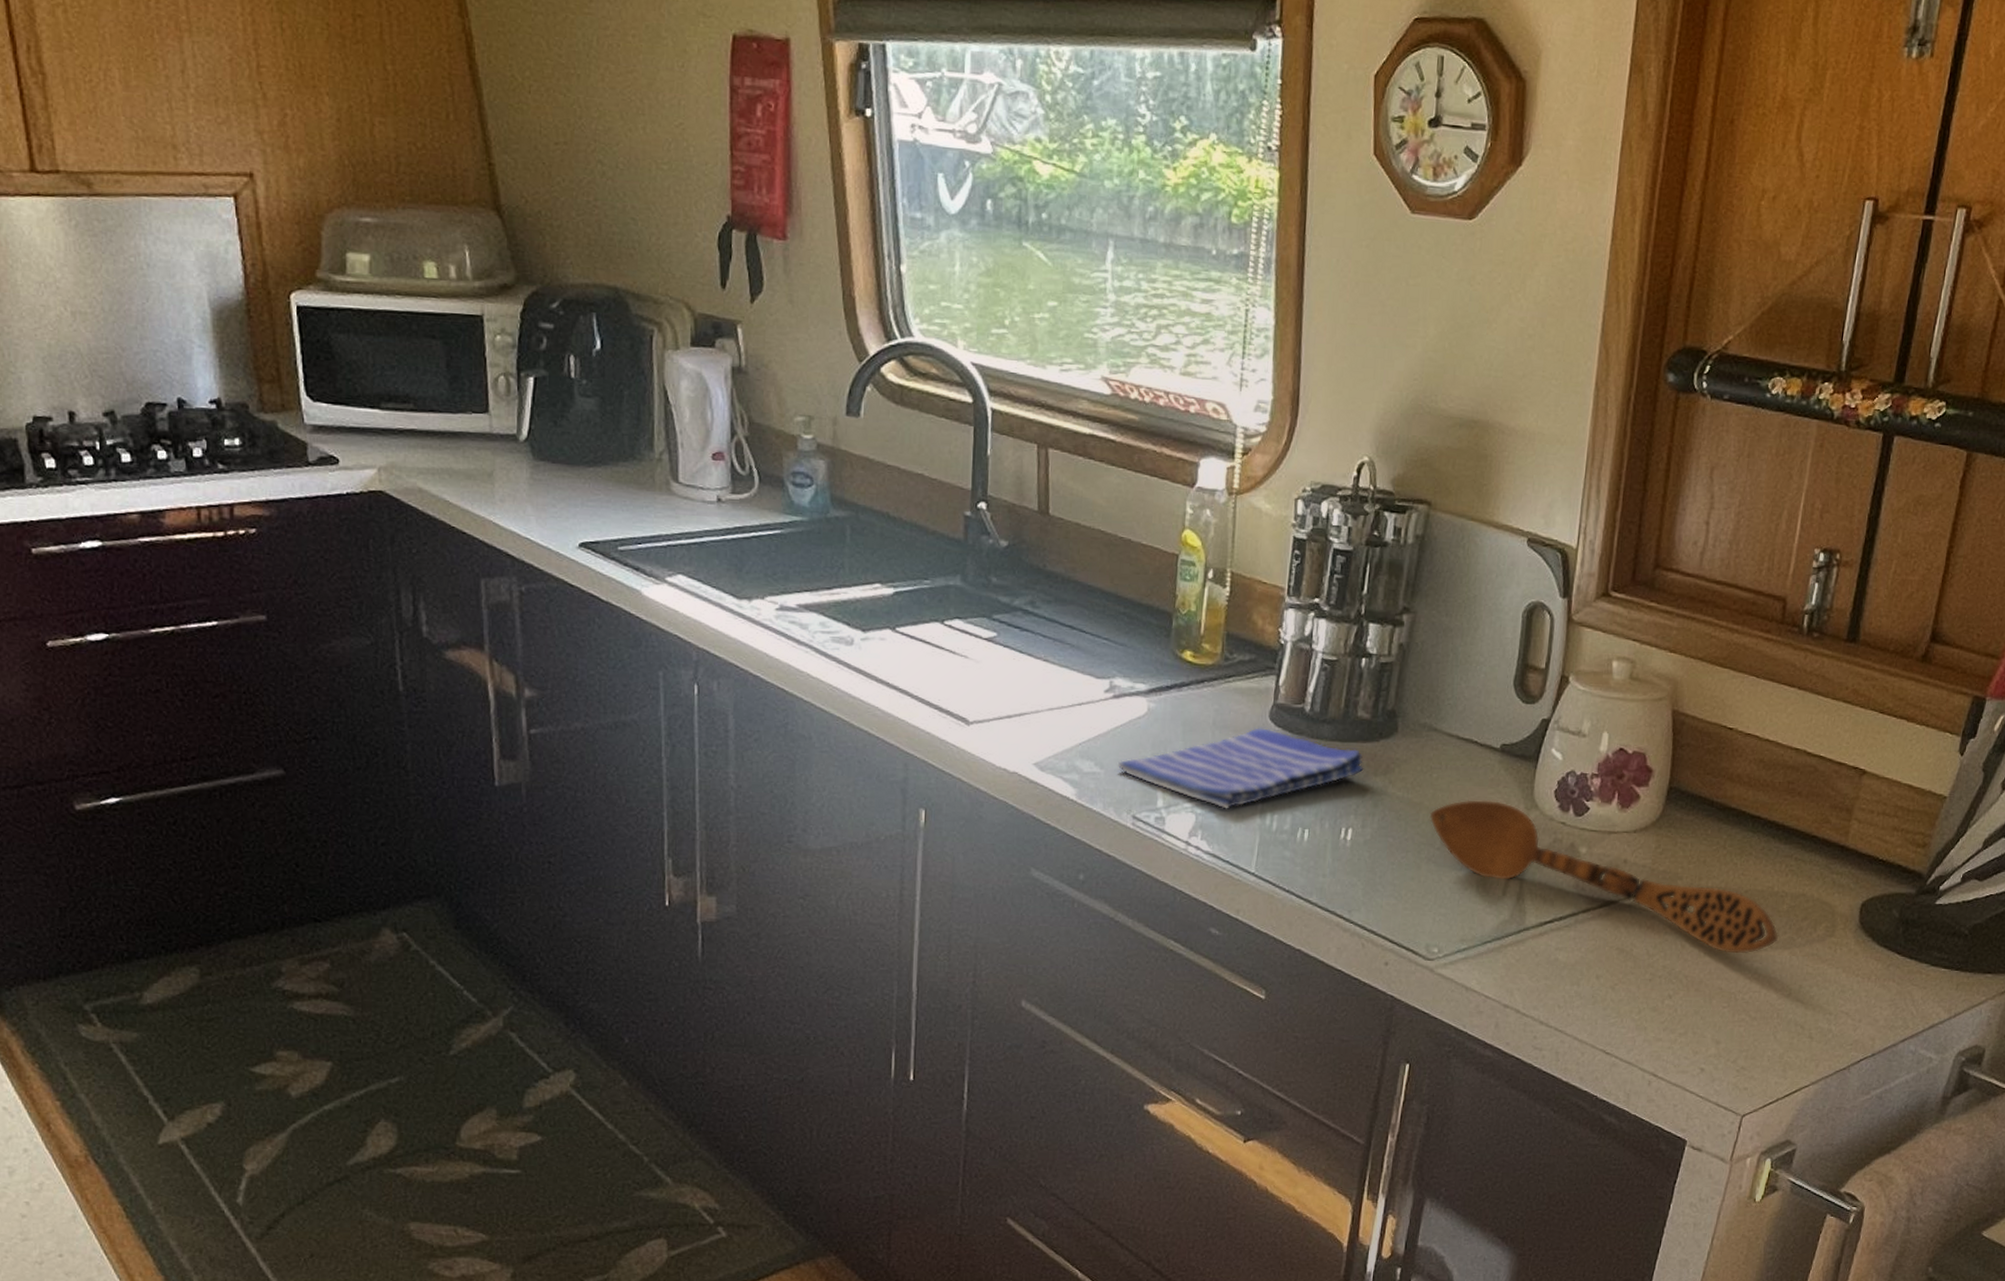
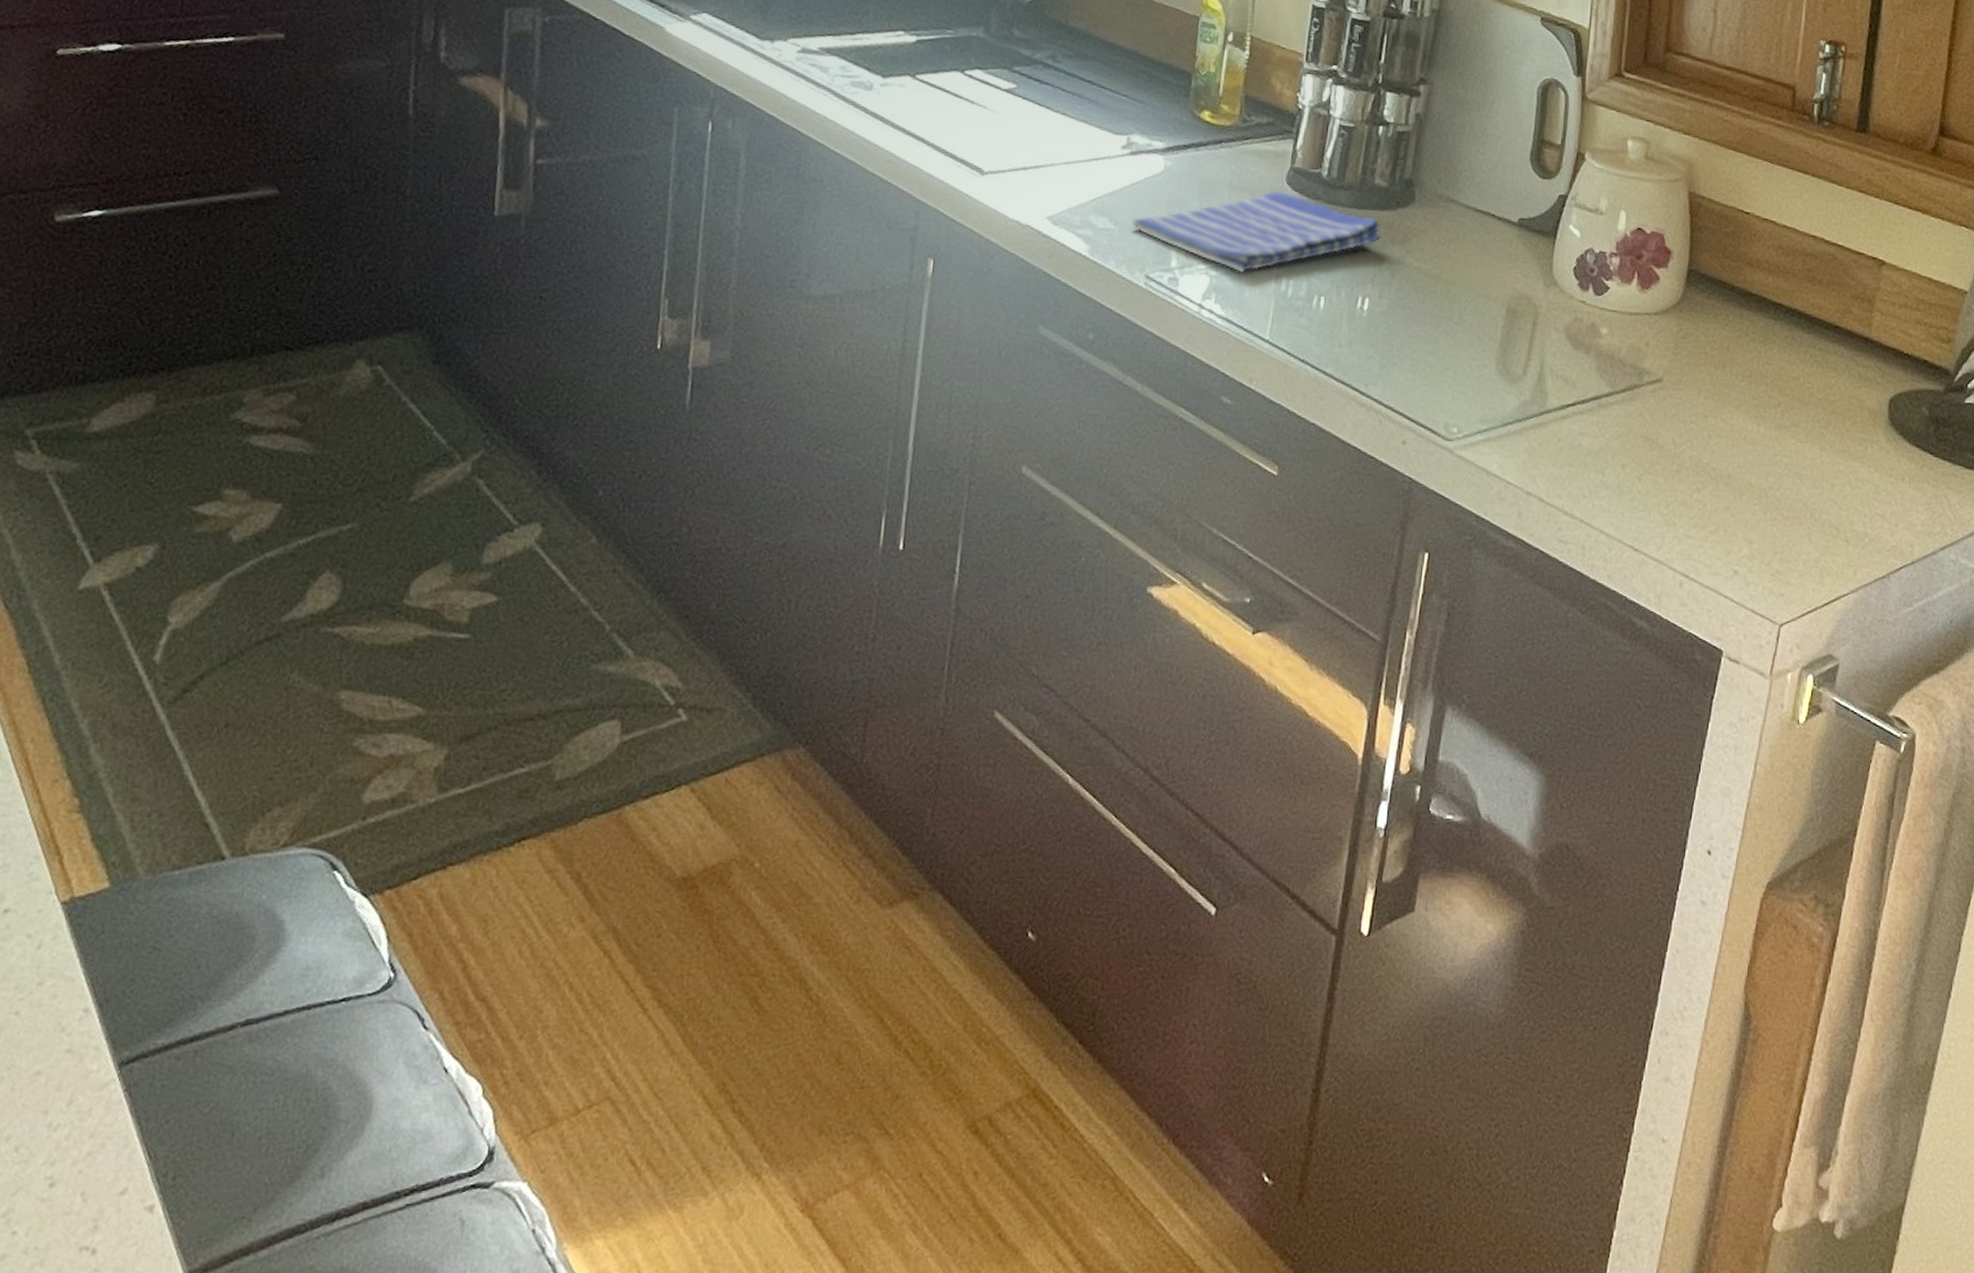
wooden spoon: present [1429,800,1779,954] -> none [1447,273,1808,448]

